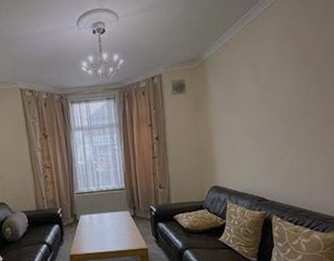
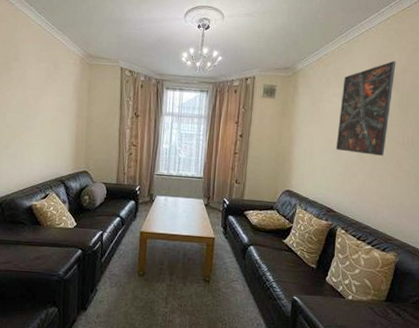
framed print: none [254,33,309,136] -> present [335,60,396,156]

